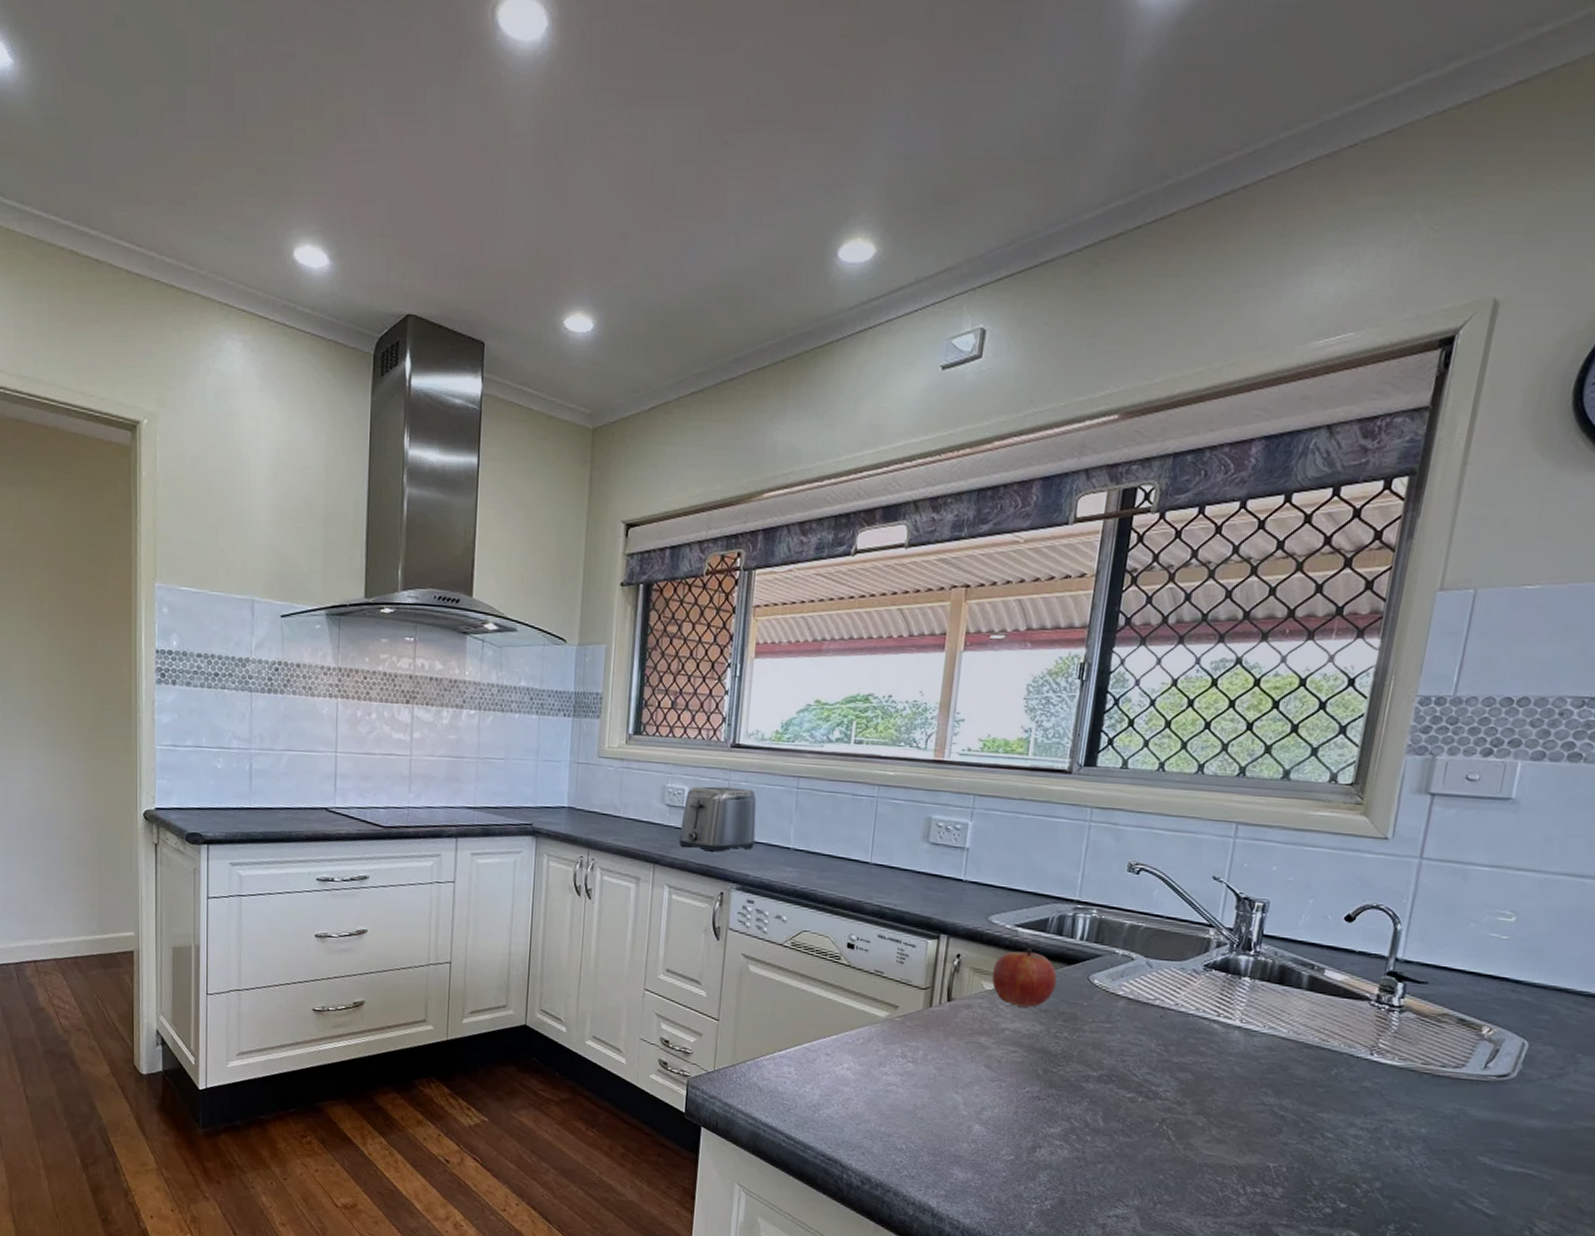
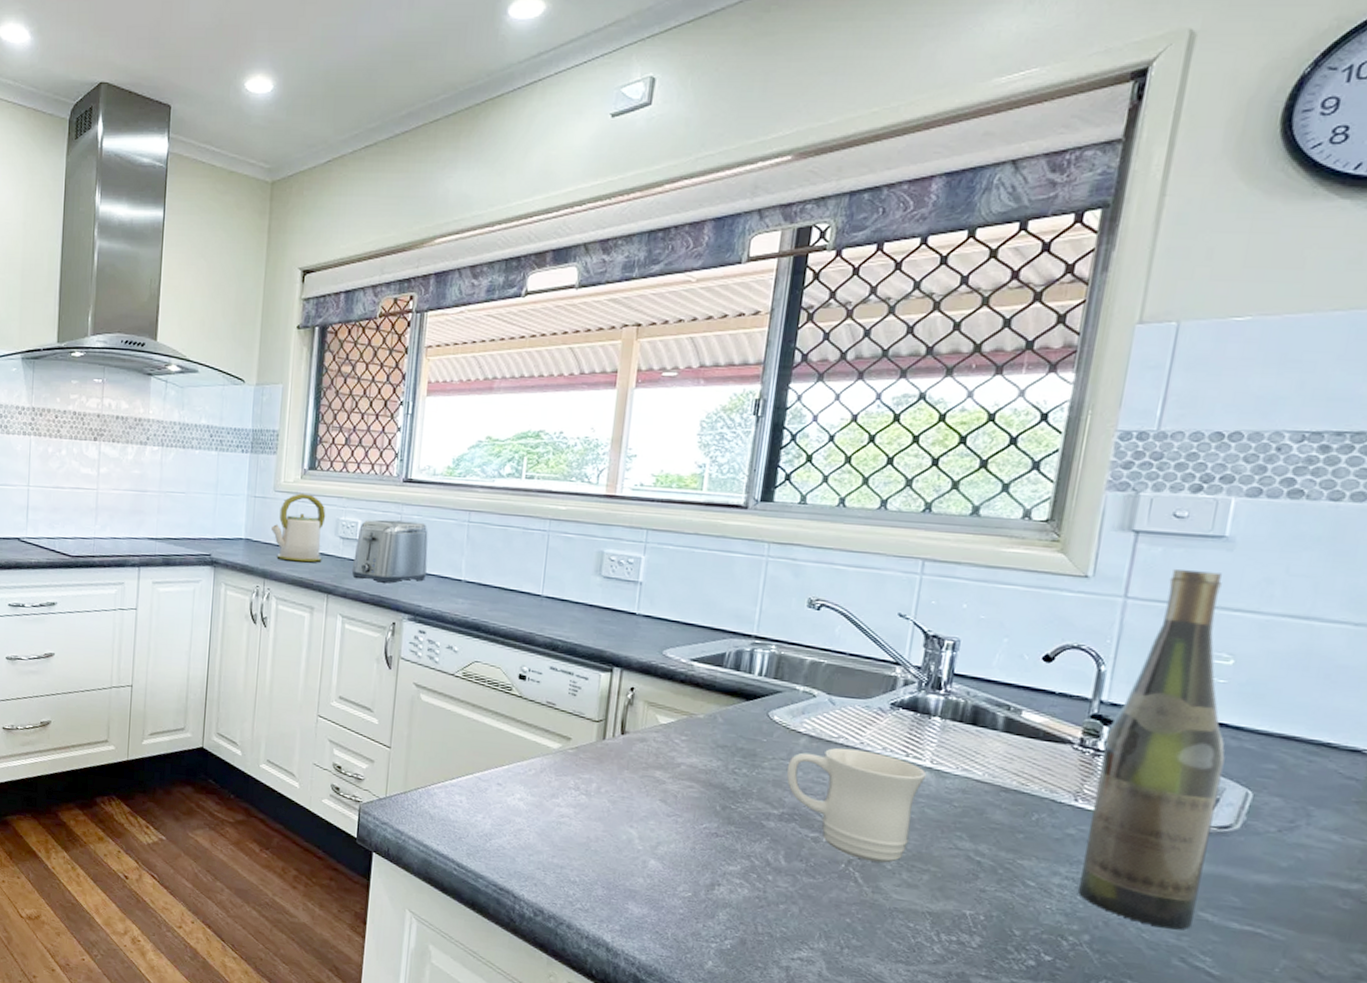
kettle: none [595,759,652,833] -> present [271,493,326,564]
fruit: present [991,948,1057,1007] -> none [666,683,735,743]
mug: none [1105,1009,1237,1120] -> present [786,747,927,863]
wine bottle: none [1372,829,1507,1174] -> present [1078,568,1225,930]

